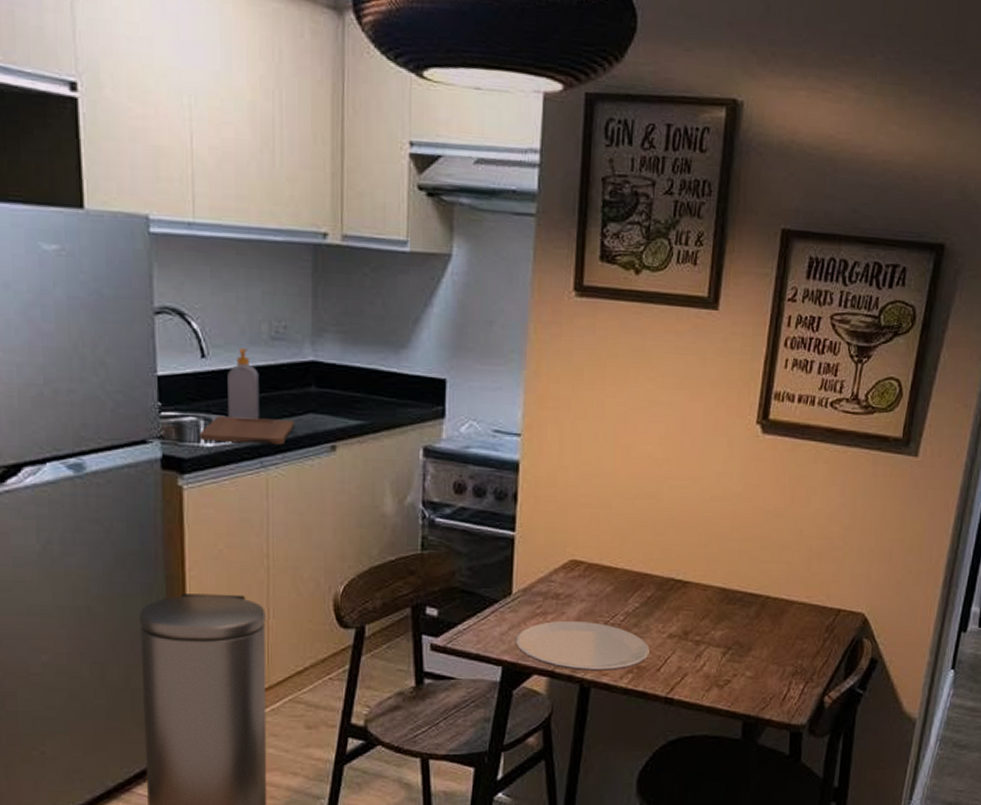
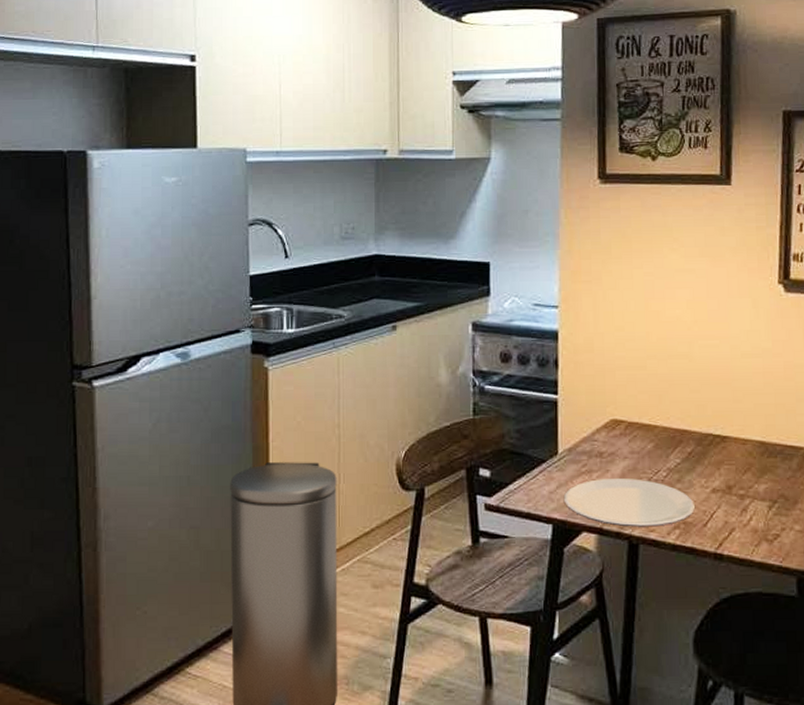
cutting board: present [198,416,295,445] -> none [282,305,361,328]
soap bottle: present [227,348,259,420] -> none [306,248,332,307]

